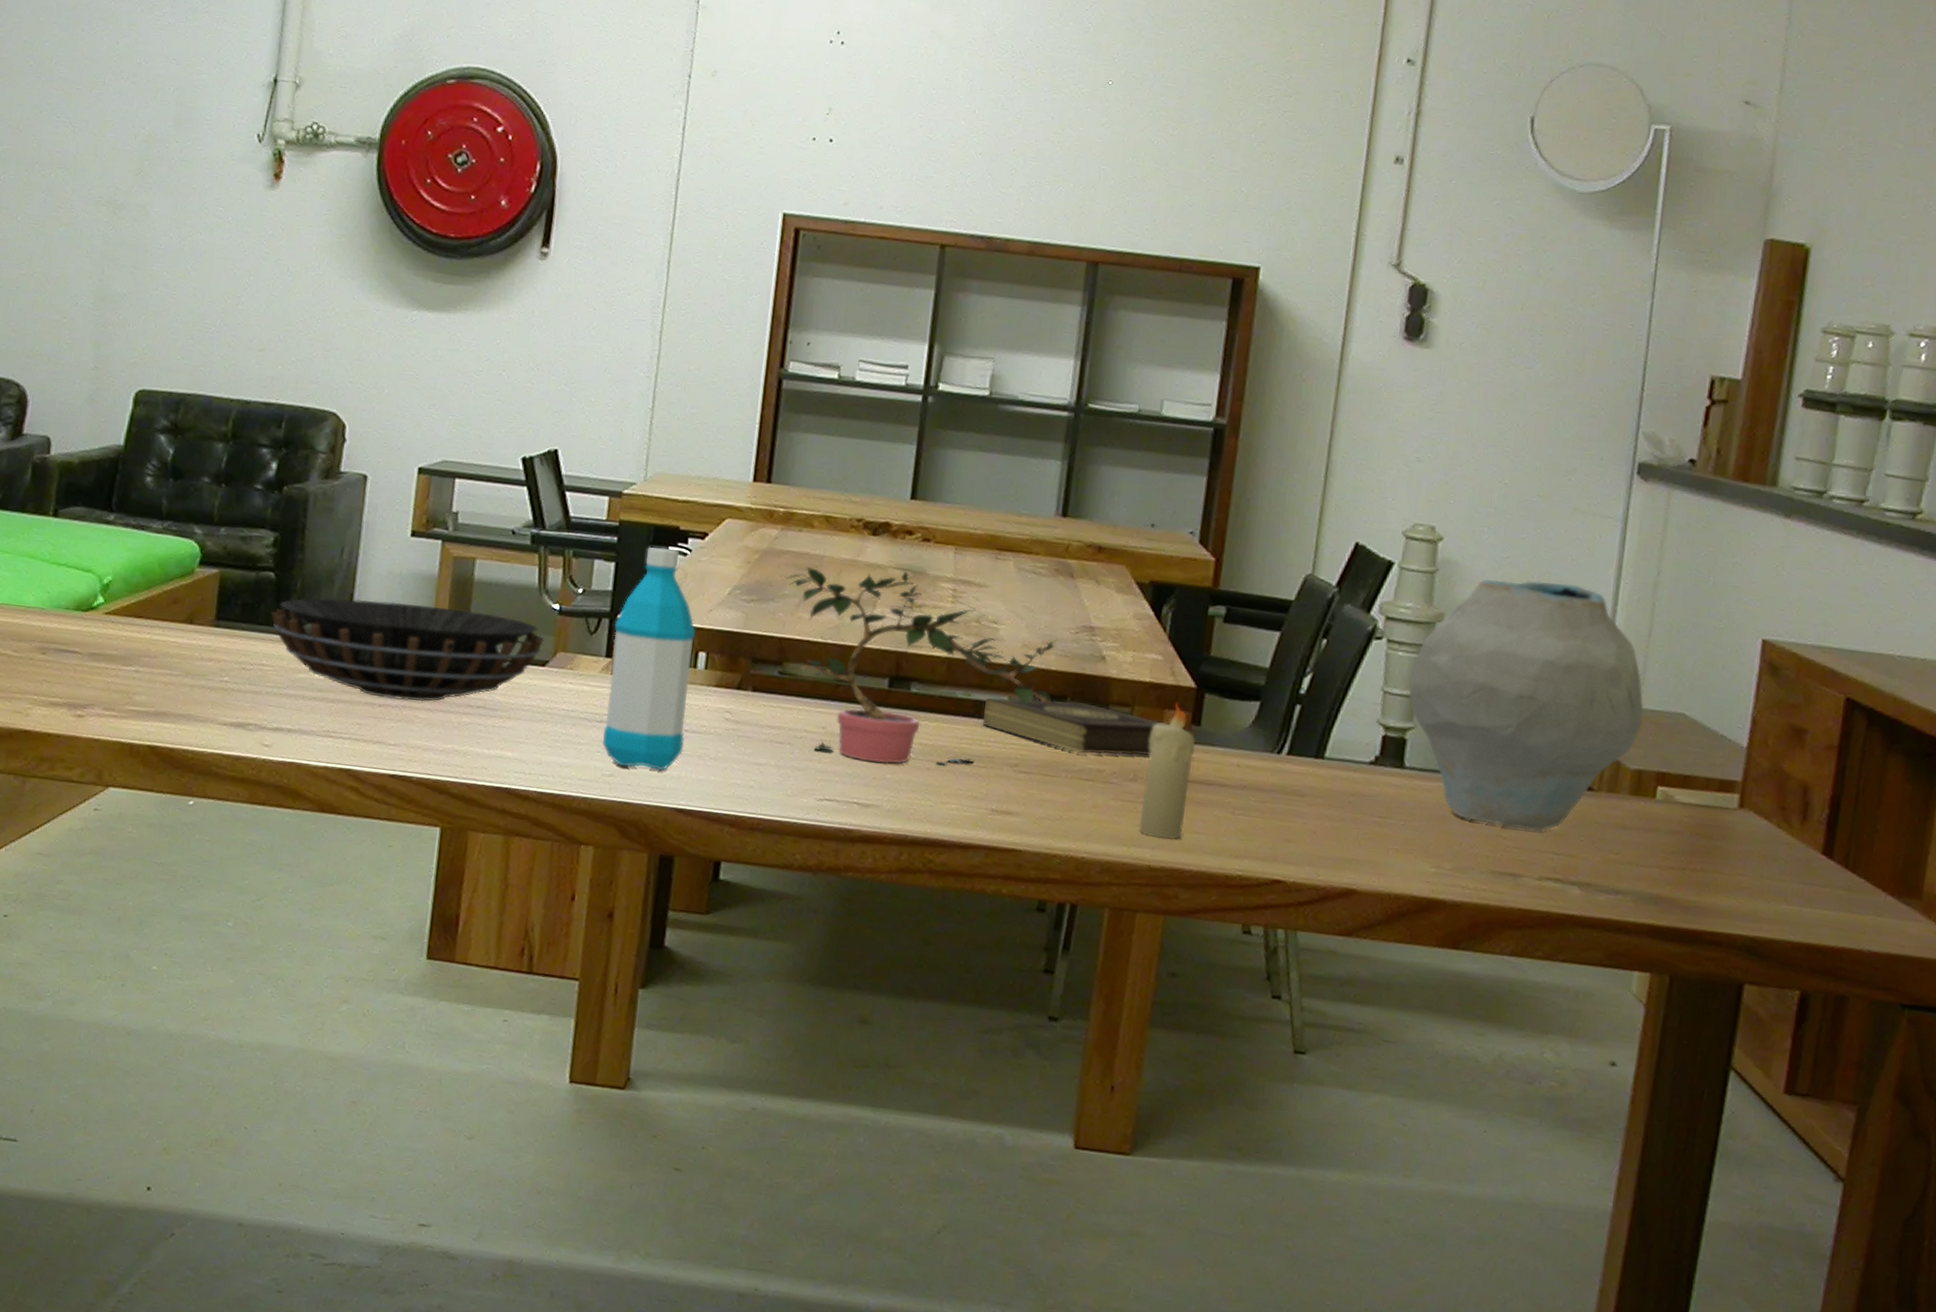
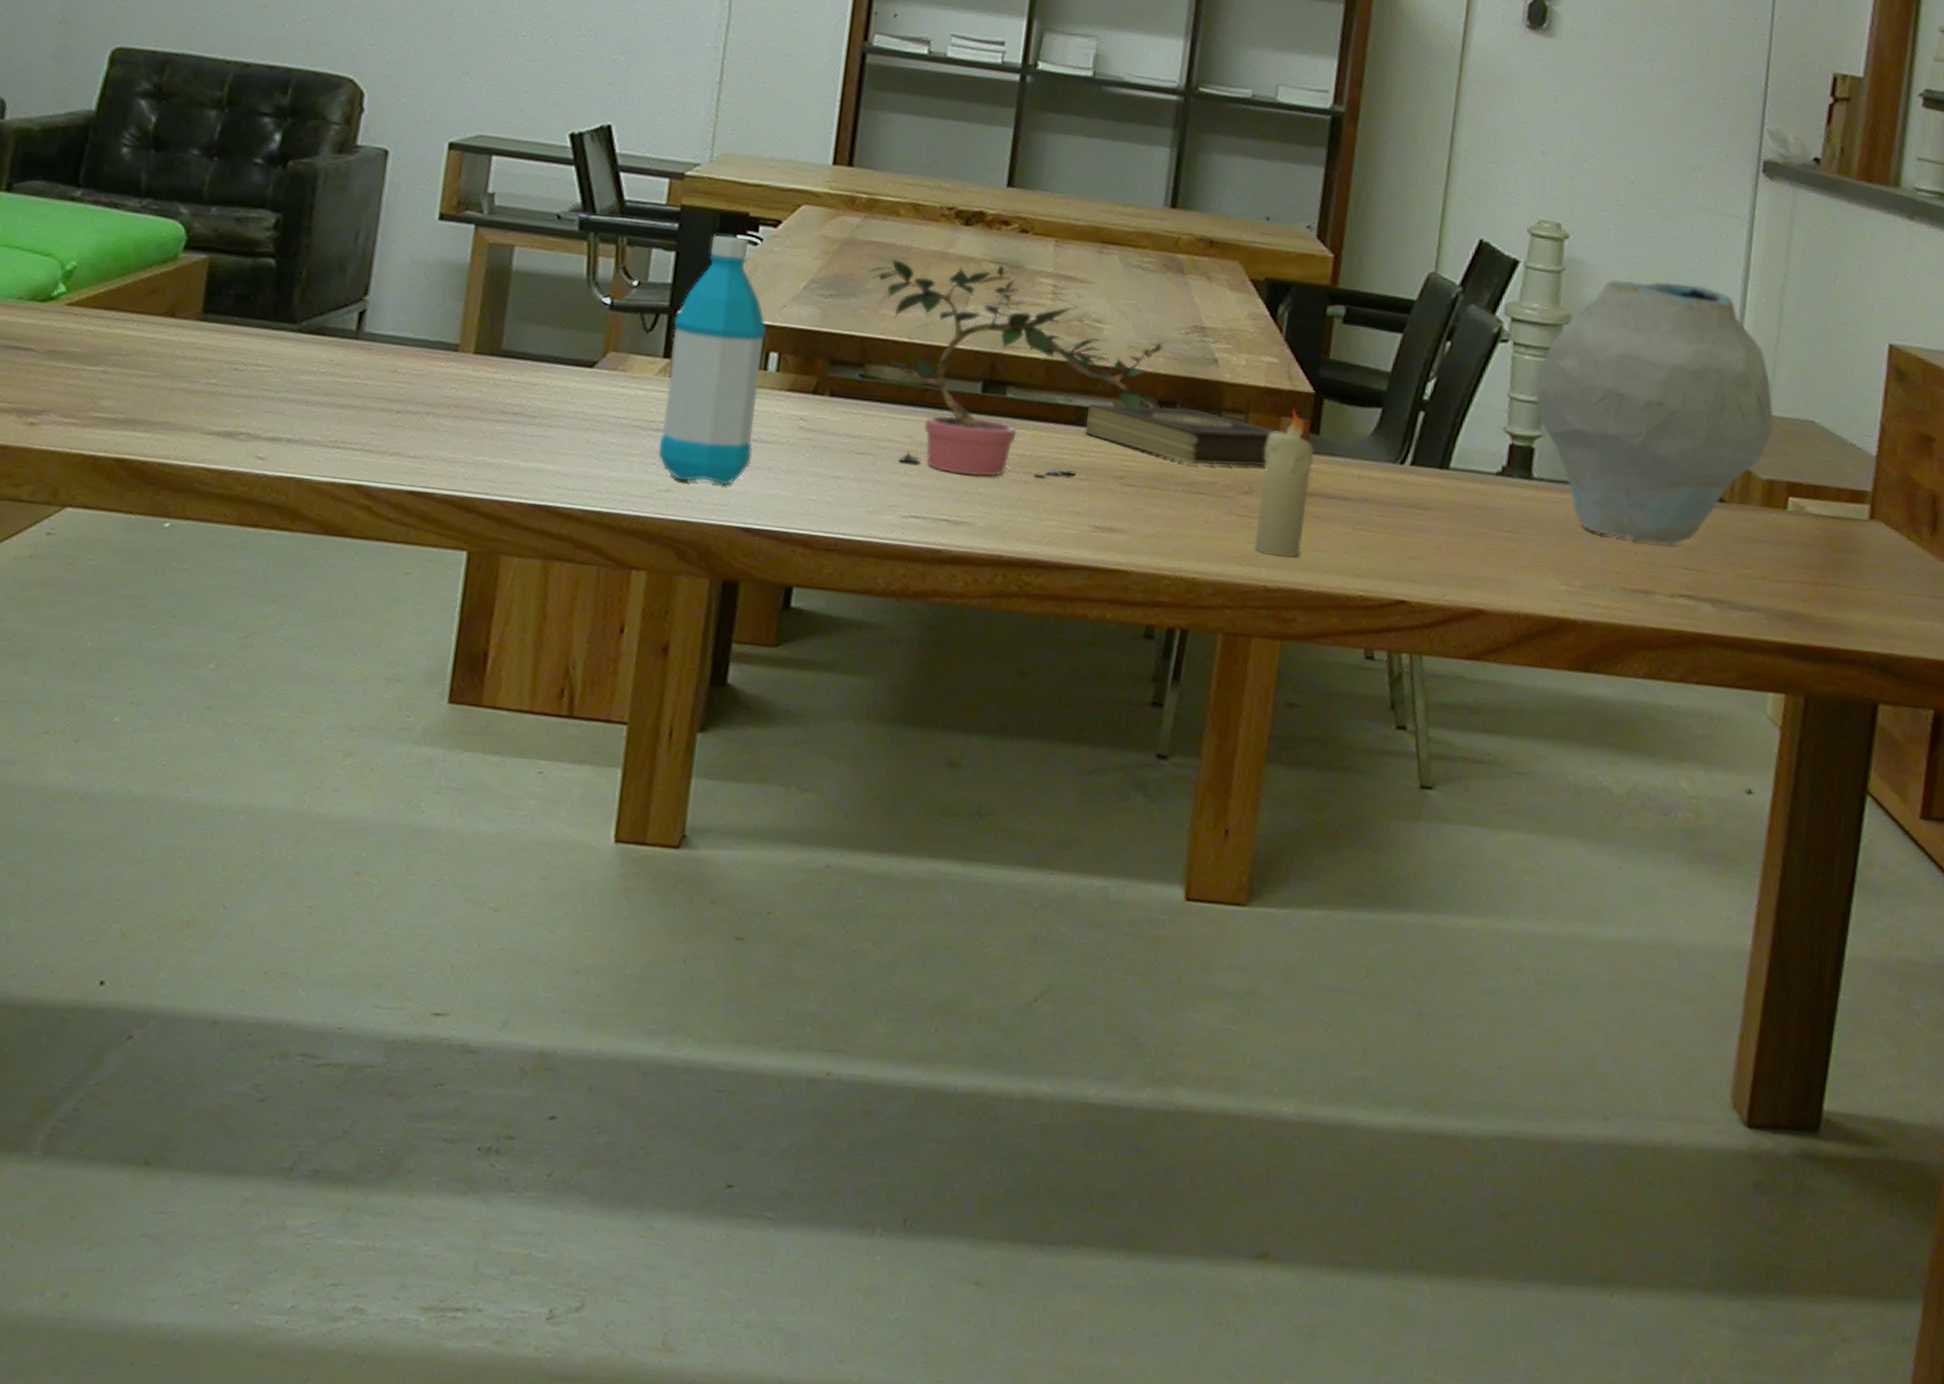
decorative bowl: present [271,598,544,702] -> none [270,288,592,408]

